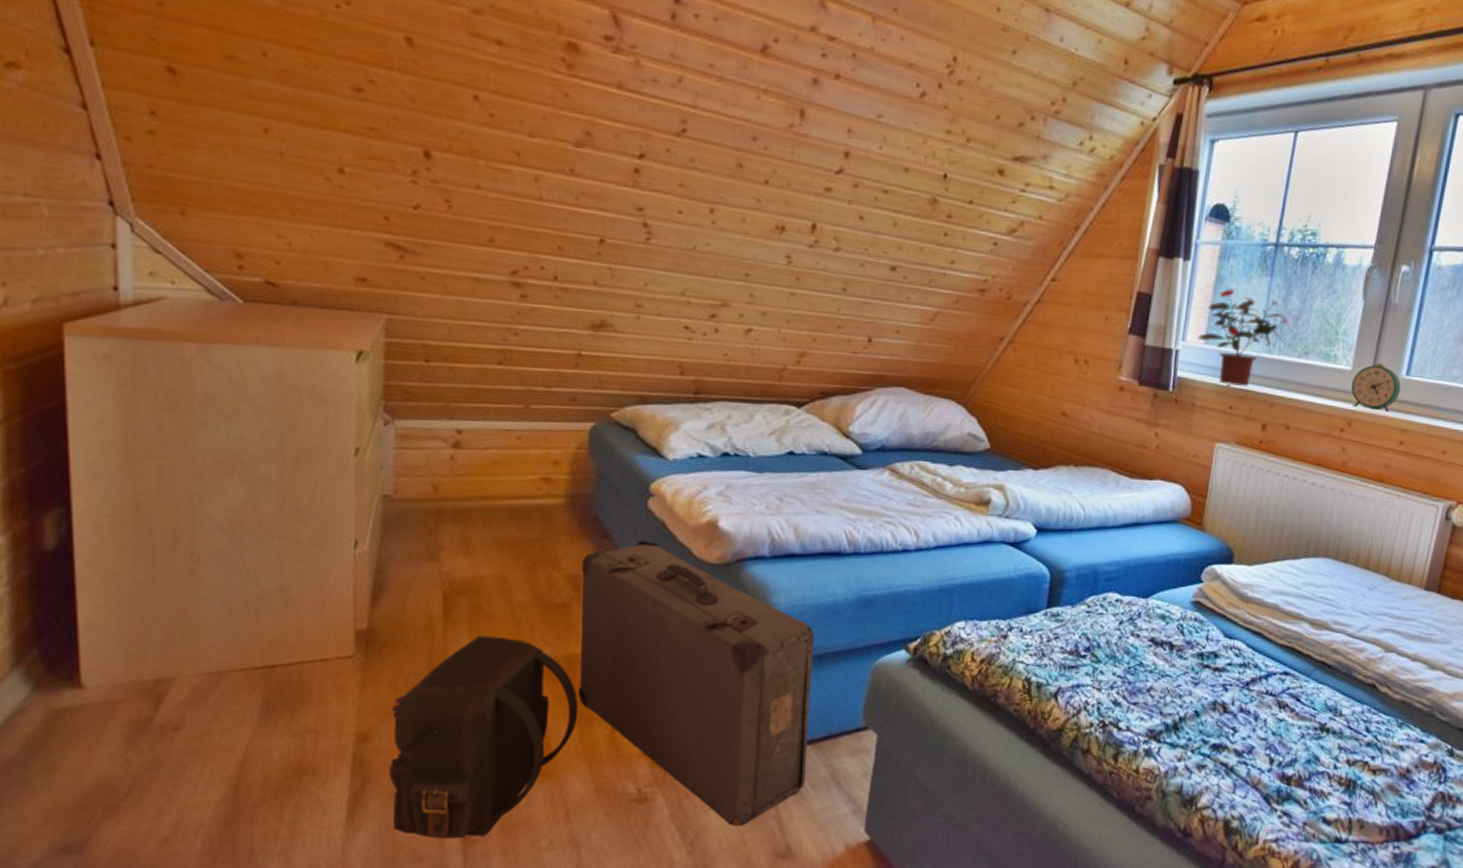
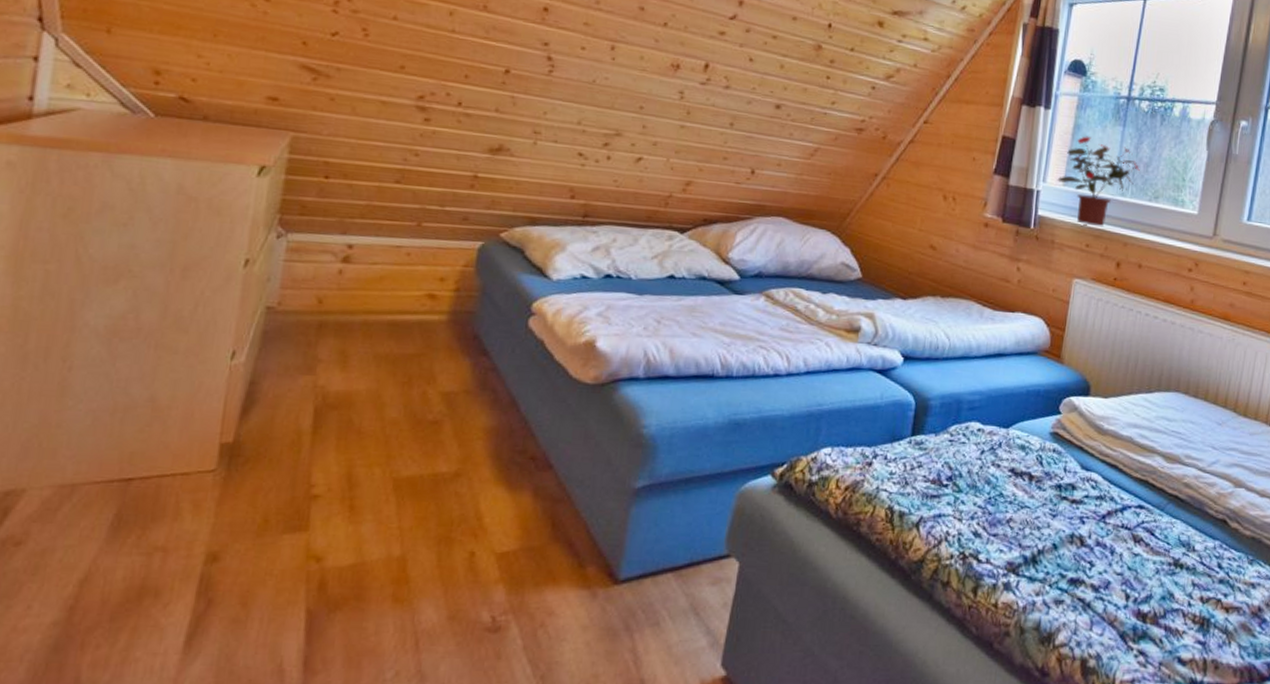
backpack: present [389,635,578,839] -> none [232,451,440,669]
suitcase: present [579,541,815,827] -> none [441,359,683,660]
alarm clock: present [1351,363,1401,413] -> none [1197,209,1243,255]

